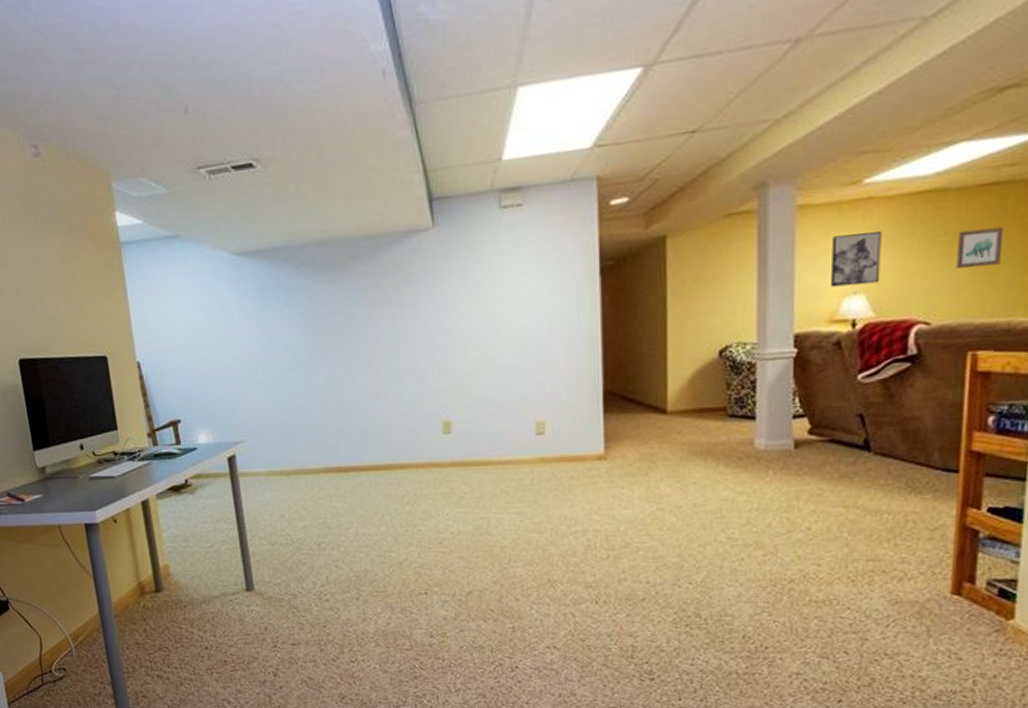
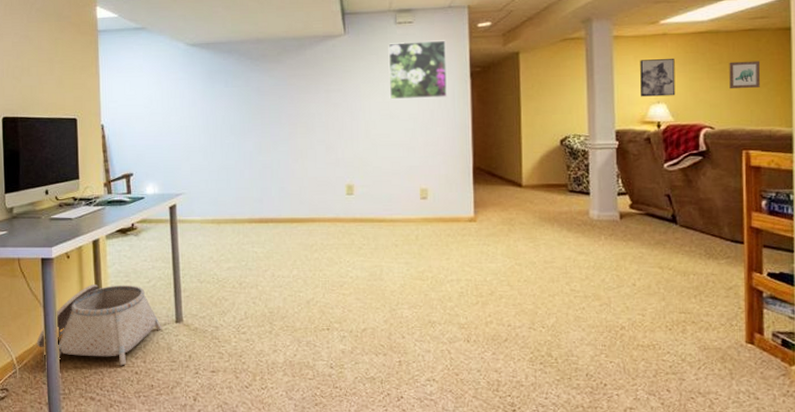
basket: none [90,551,232,641] -> present [36,284,162,366]
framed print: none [490,226,569,310] -> present [388,40,447,100]

